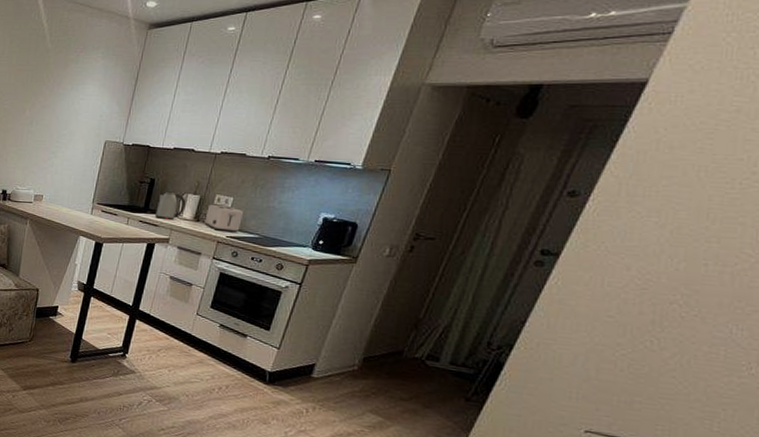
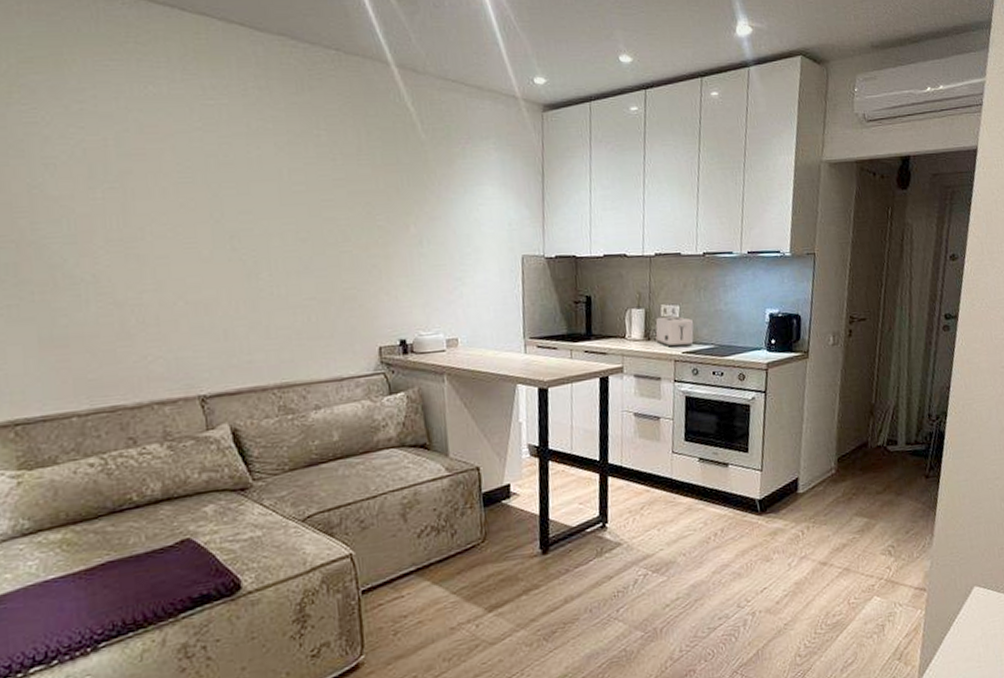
kettle: present [155,191,186,221] -> none [600,308,632,346]

